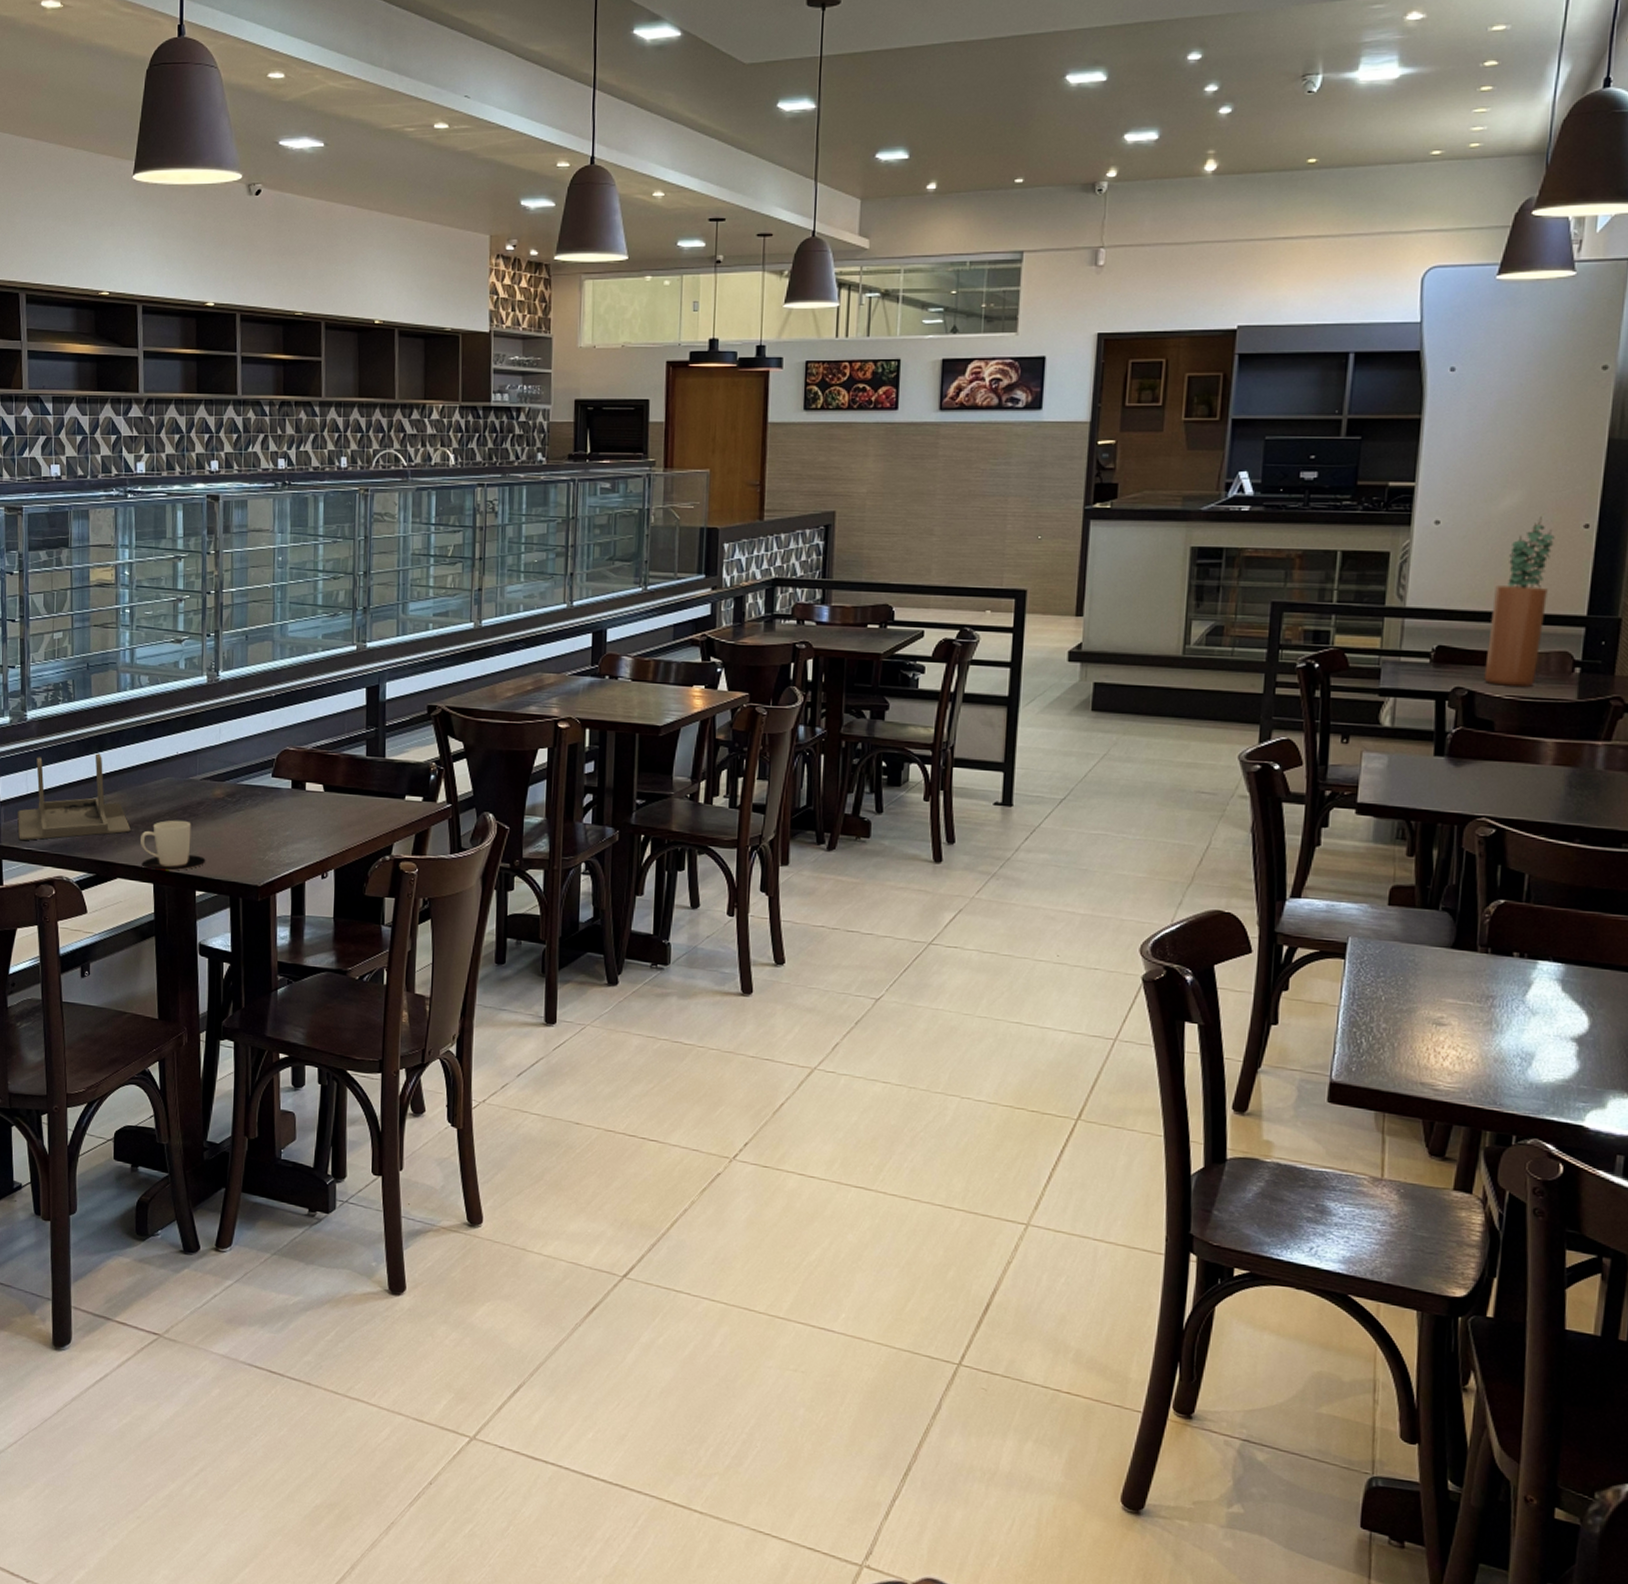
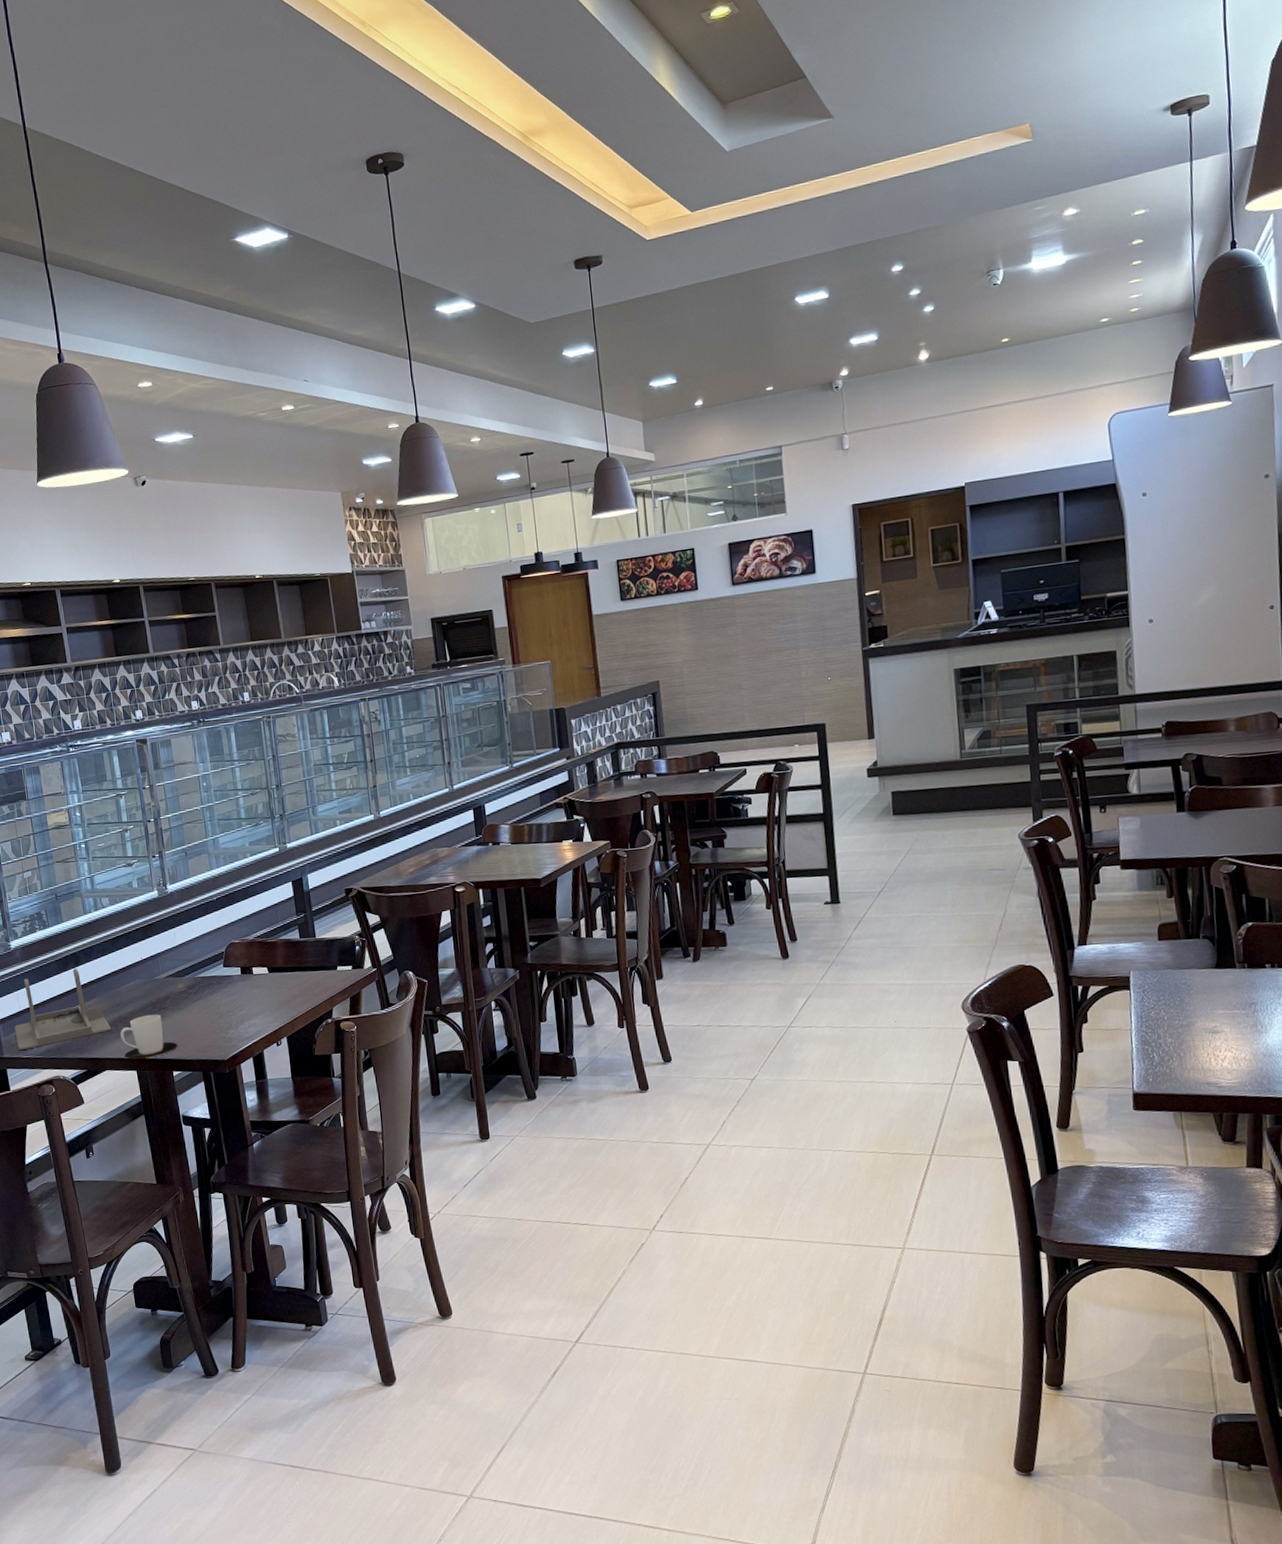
vase: present [1484,516,1555,687] -> none [1205,604,1250,748]

